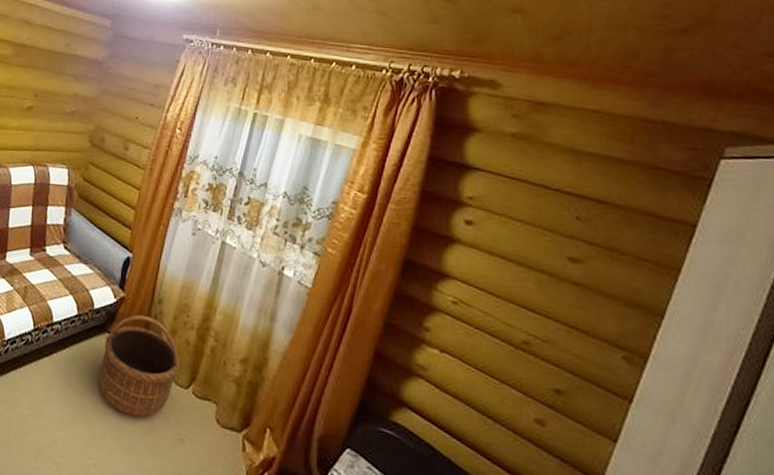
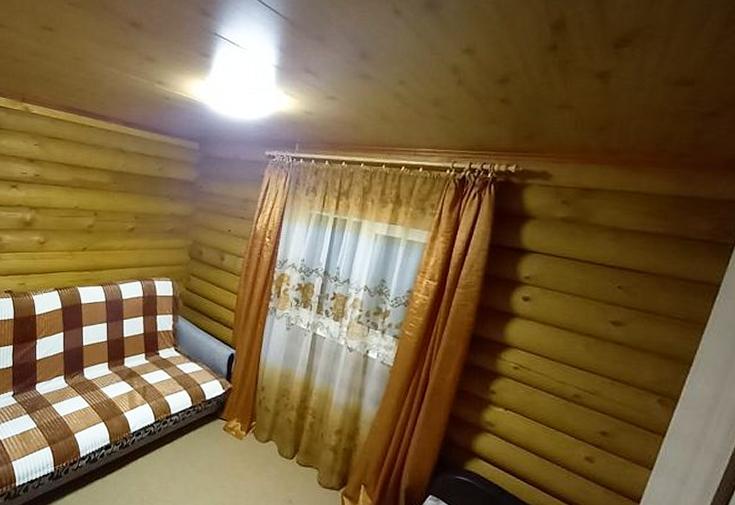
basket: present [98,314,181,417] -> none [214,401,285,486]

